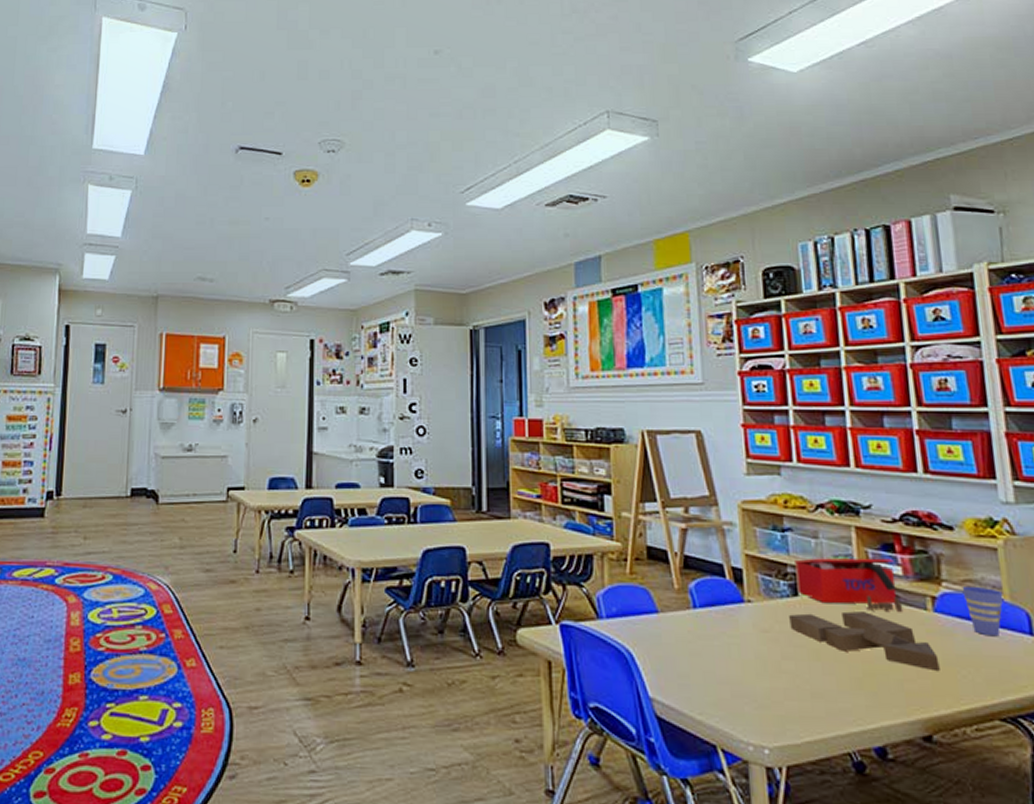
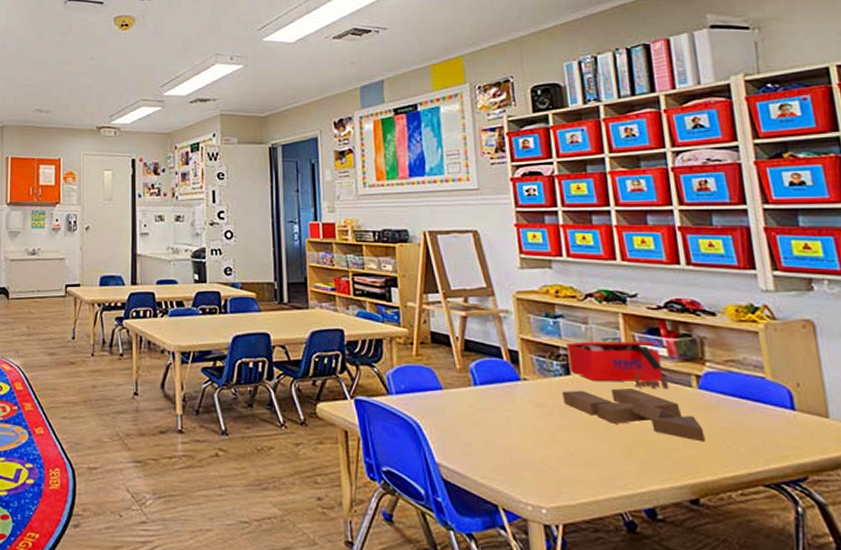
cup: present [962,585,1004,637] -> none [725,365,765,411]

